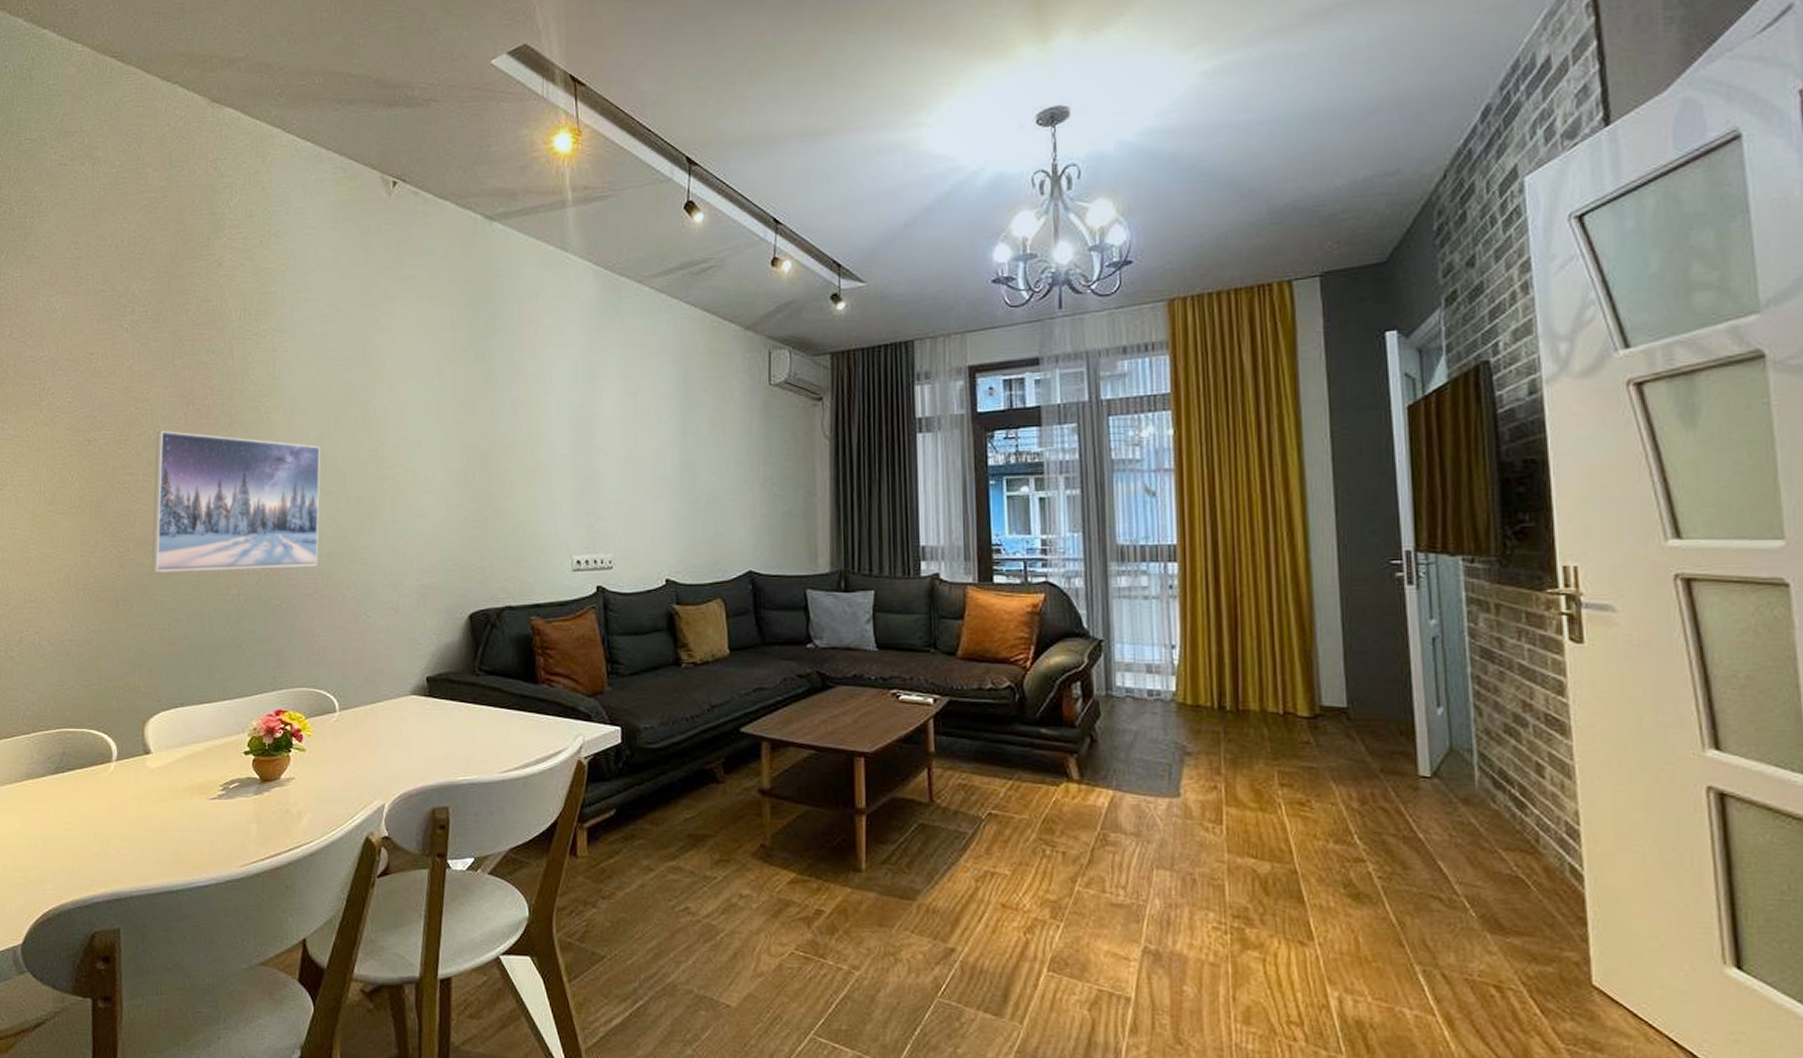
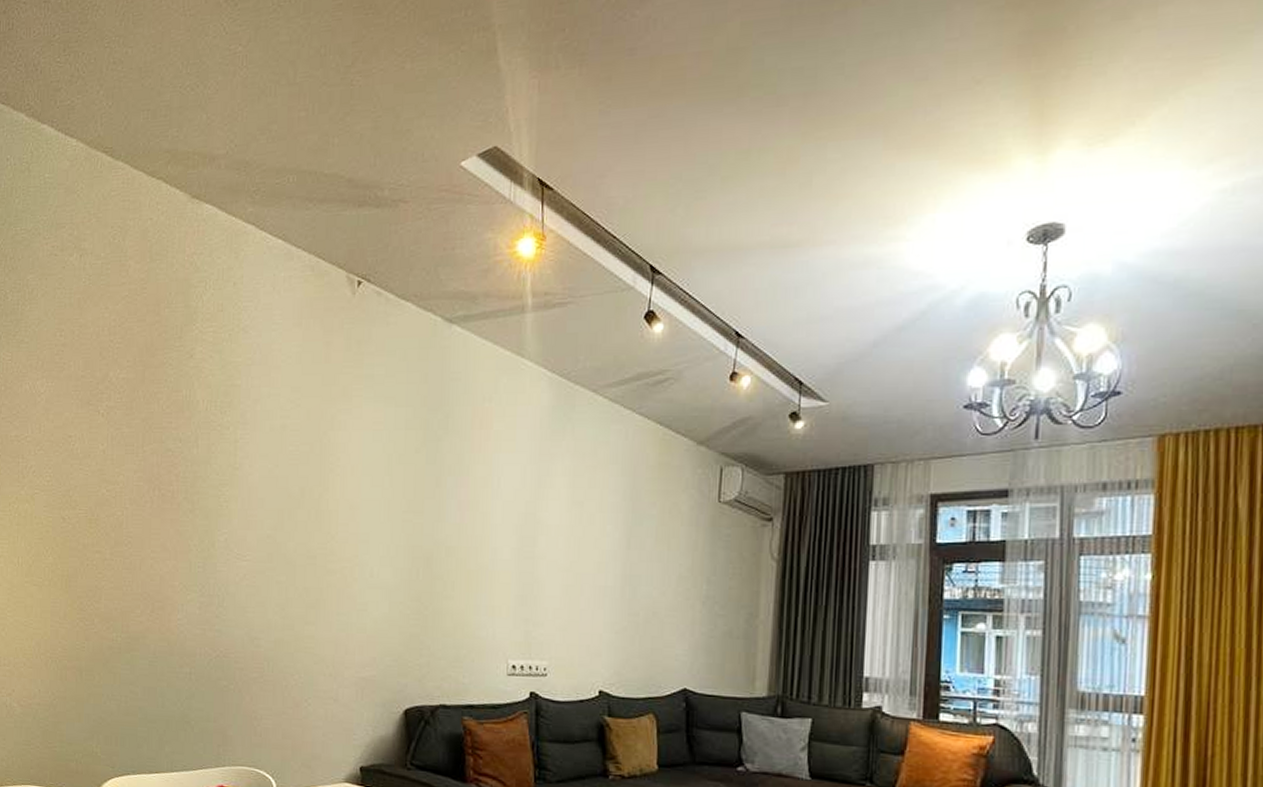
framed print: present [151,430,321,573] -> none [113,512,274,652]

